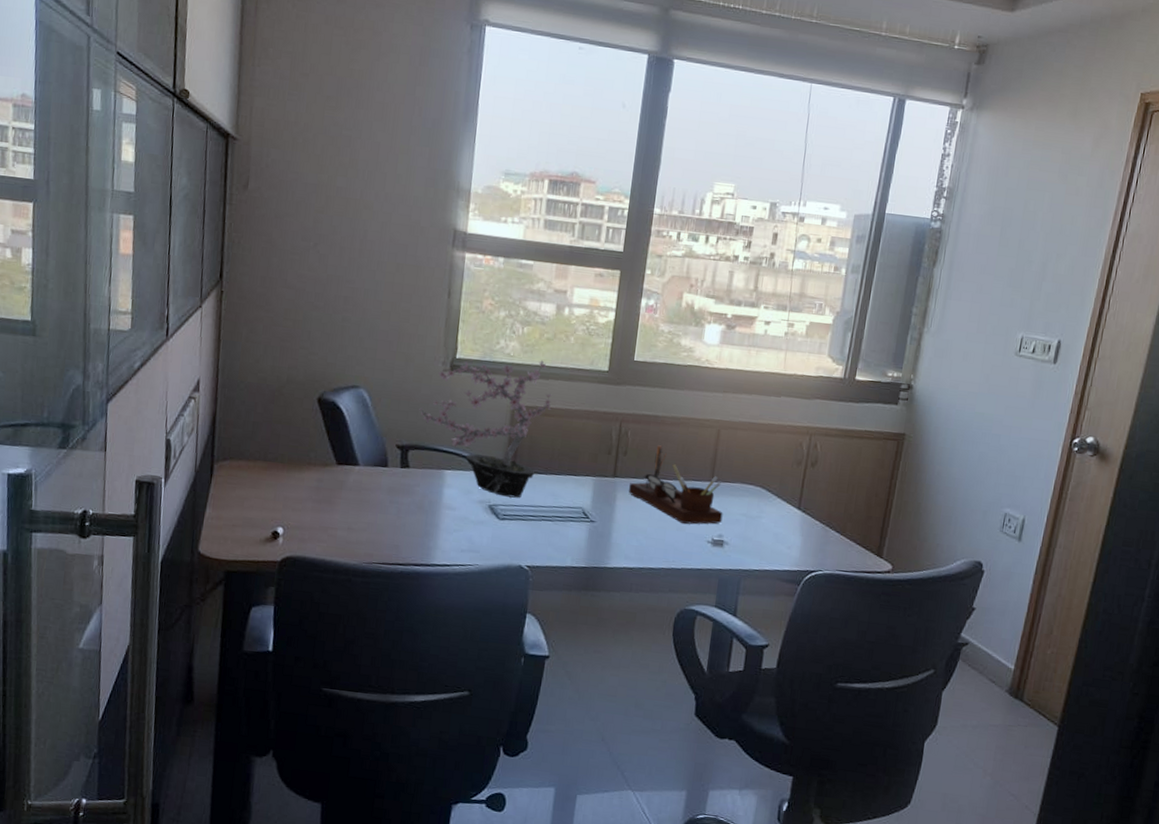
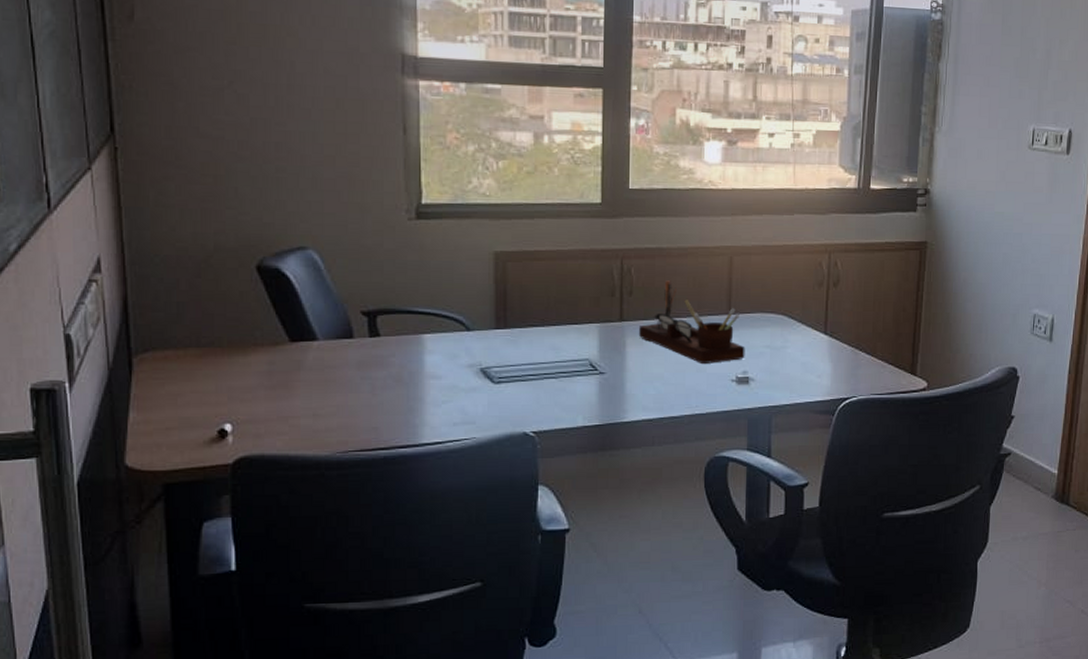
potted plant: present [419,360,552,498] -> none [384,197,541,357]

